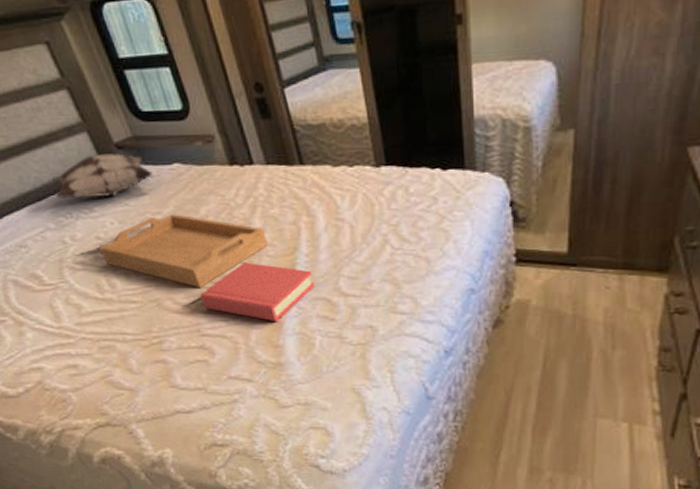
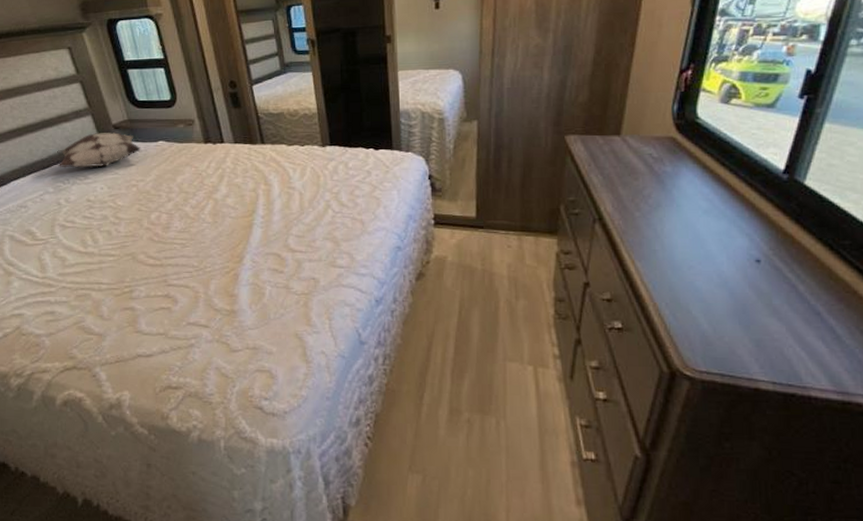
serving tray: present [100,214,269,289] -> none [89,182,231,244]
hardback book: present [200,262,315,321] -> none [169,222,268,273]

